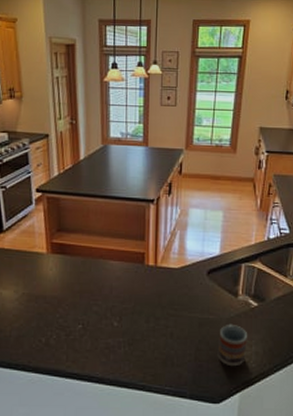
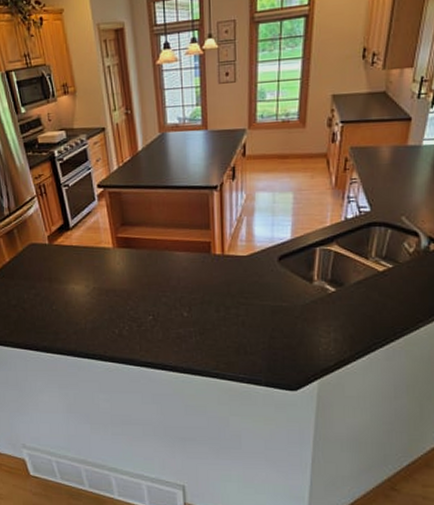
cup: present [217,325,248,367] -> none [292,312,326,354]

